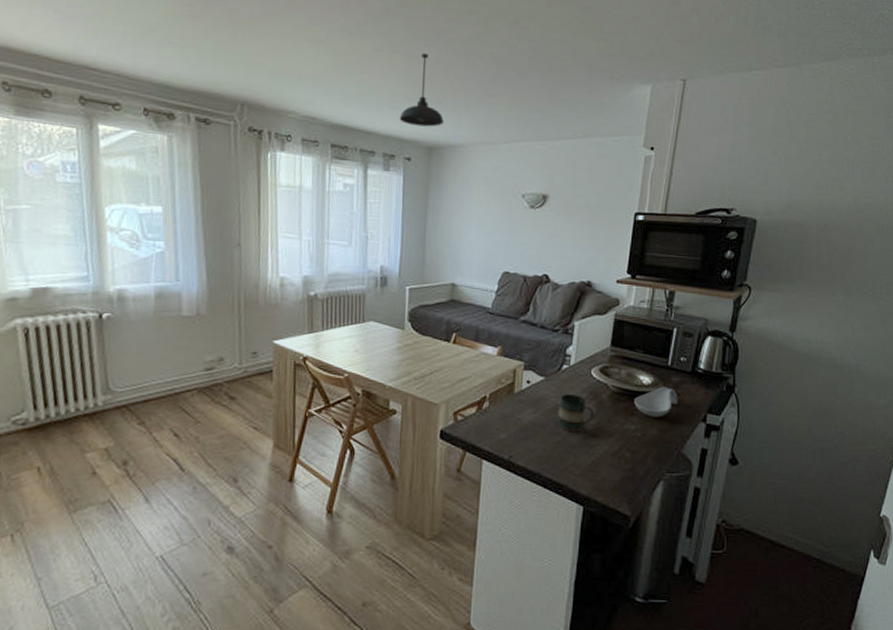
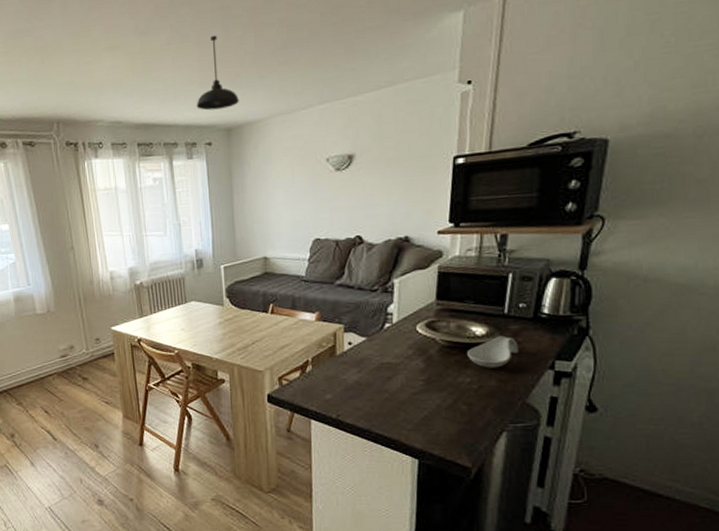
mug: present [558,394,594,432] -> none [384,352,423,389]

